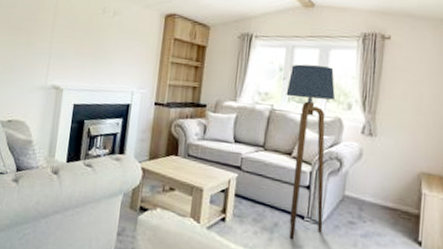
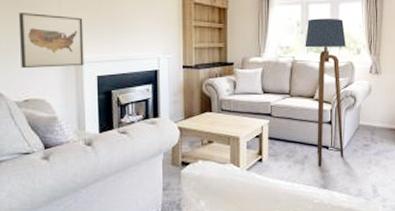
wall art: none [11,37,70,93] -> present [18,13,84,69]

